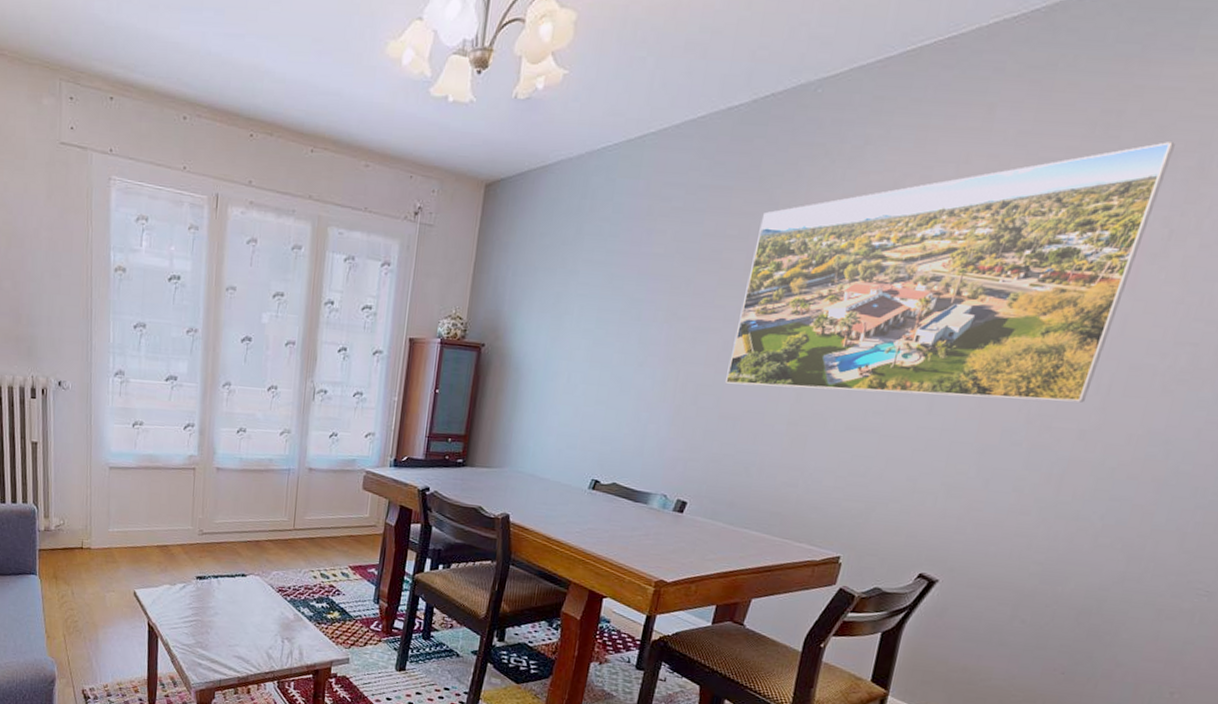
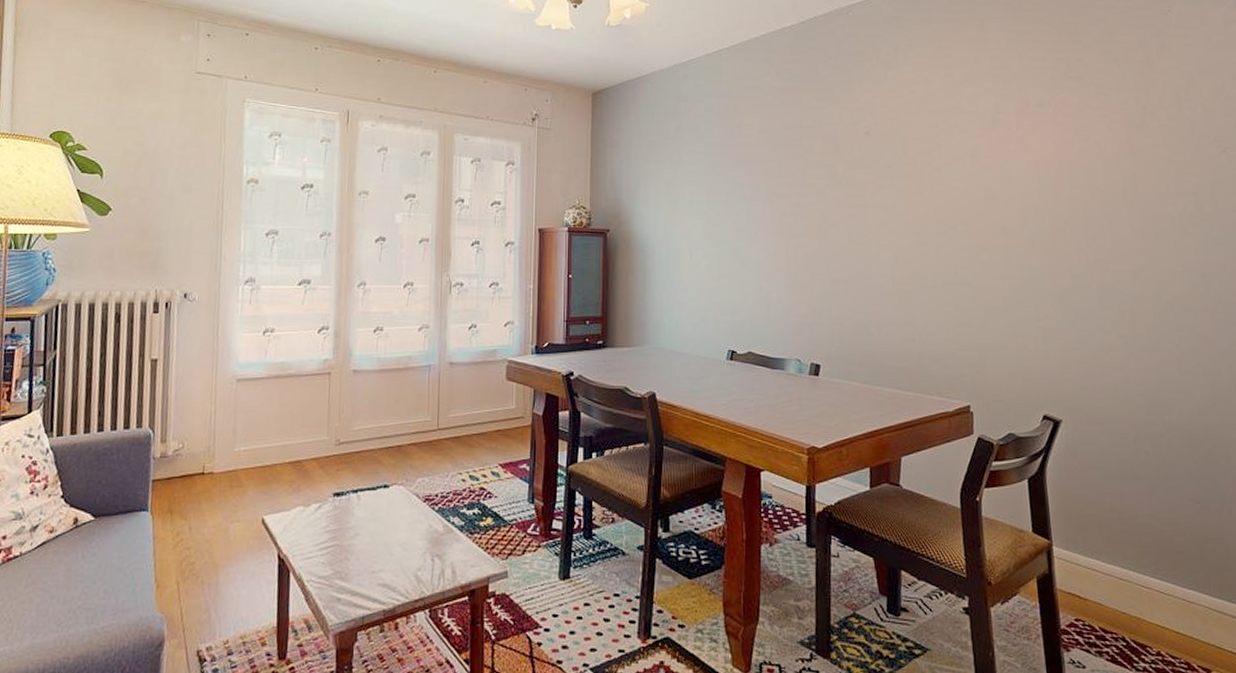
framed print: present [725,142,1175,403] -> none [829,43,1128,251]

